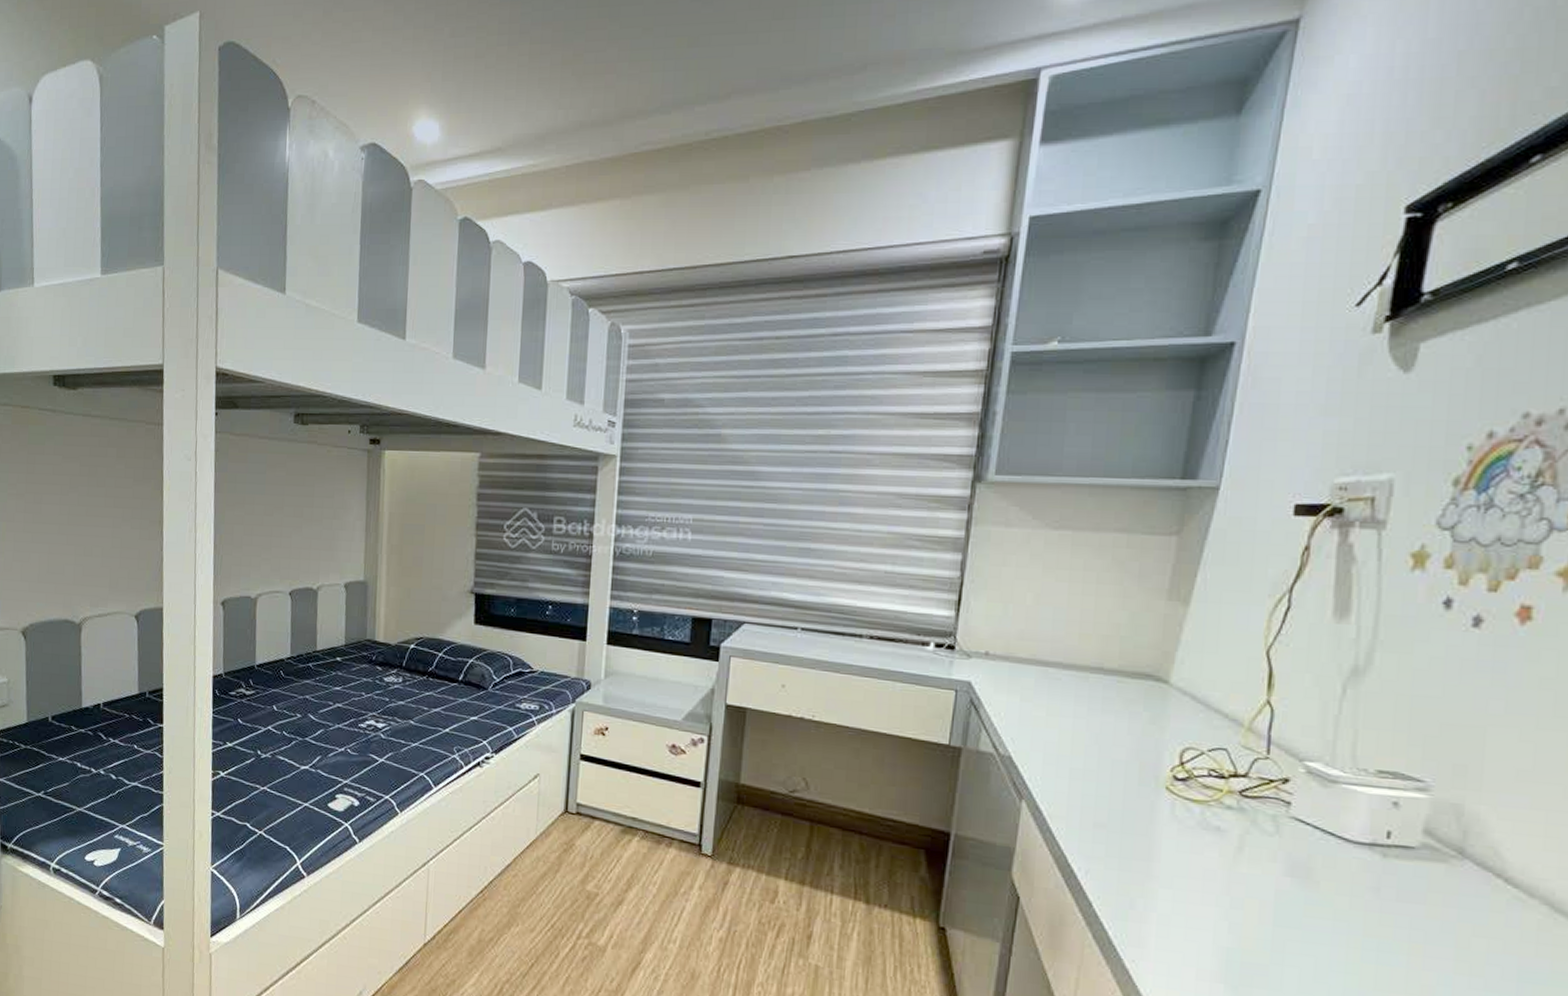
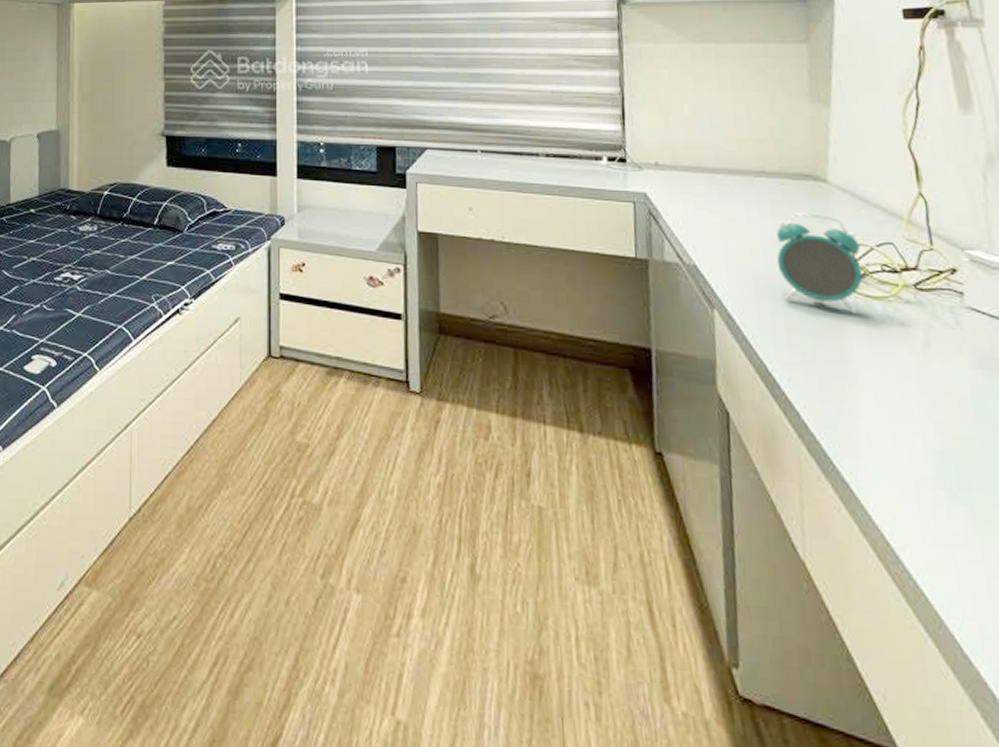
alarm clock: none [1097,712,1190,816] -> present [776,213,863,315]

